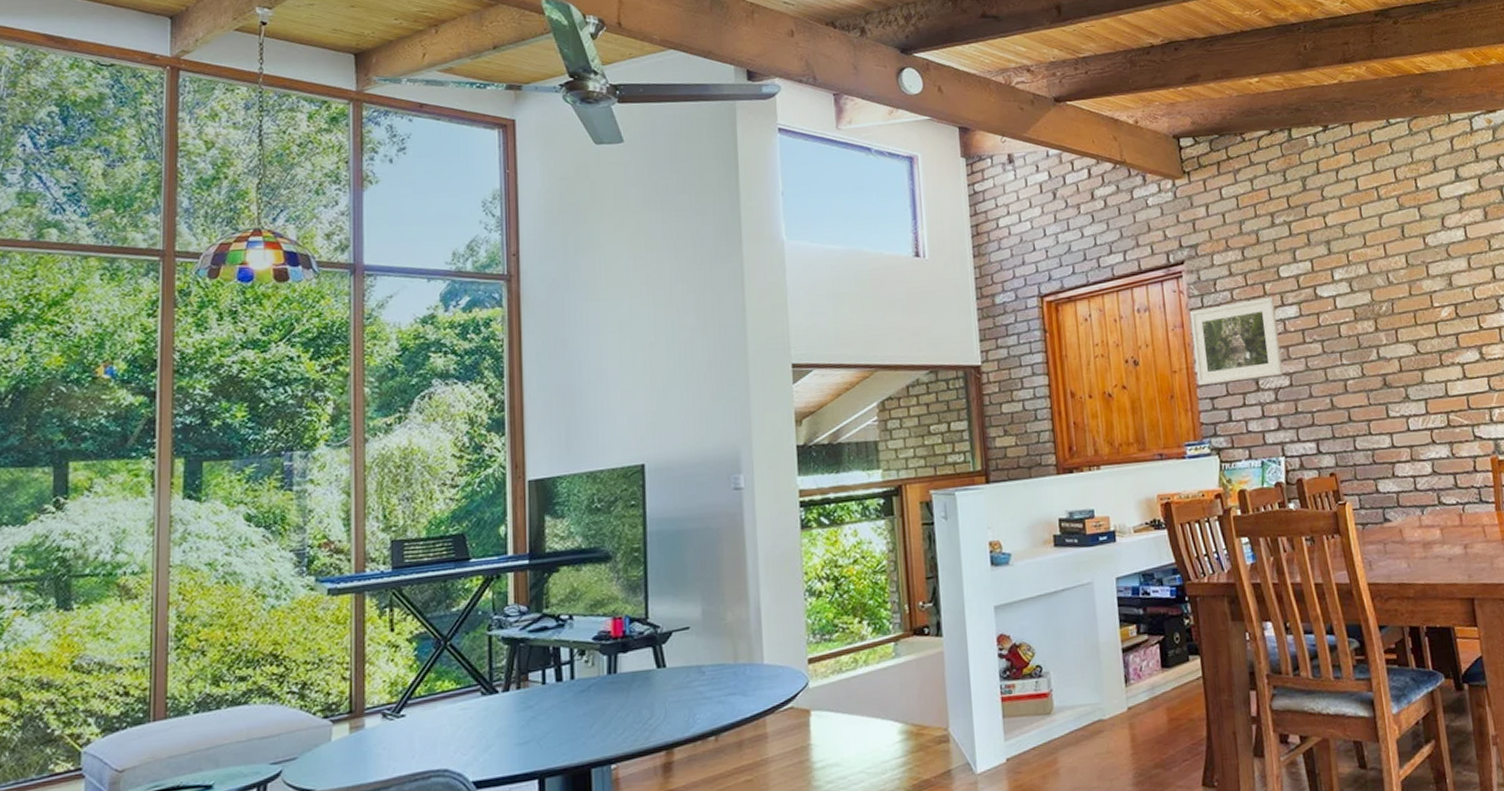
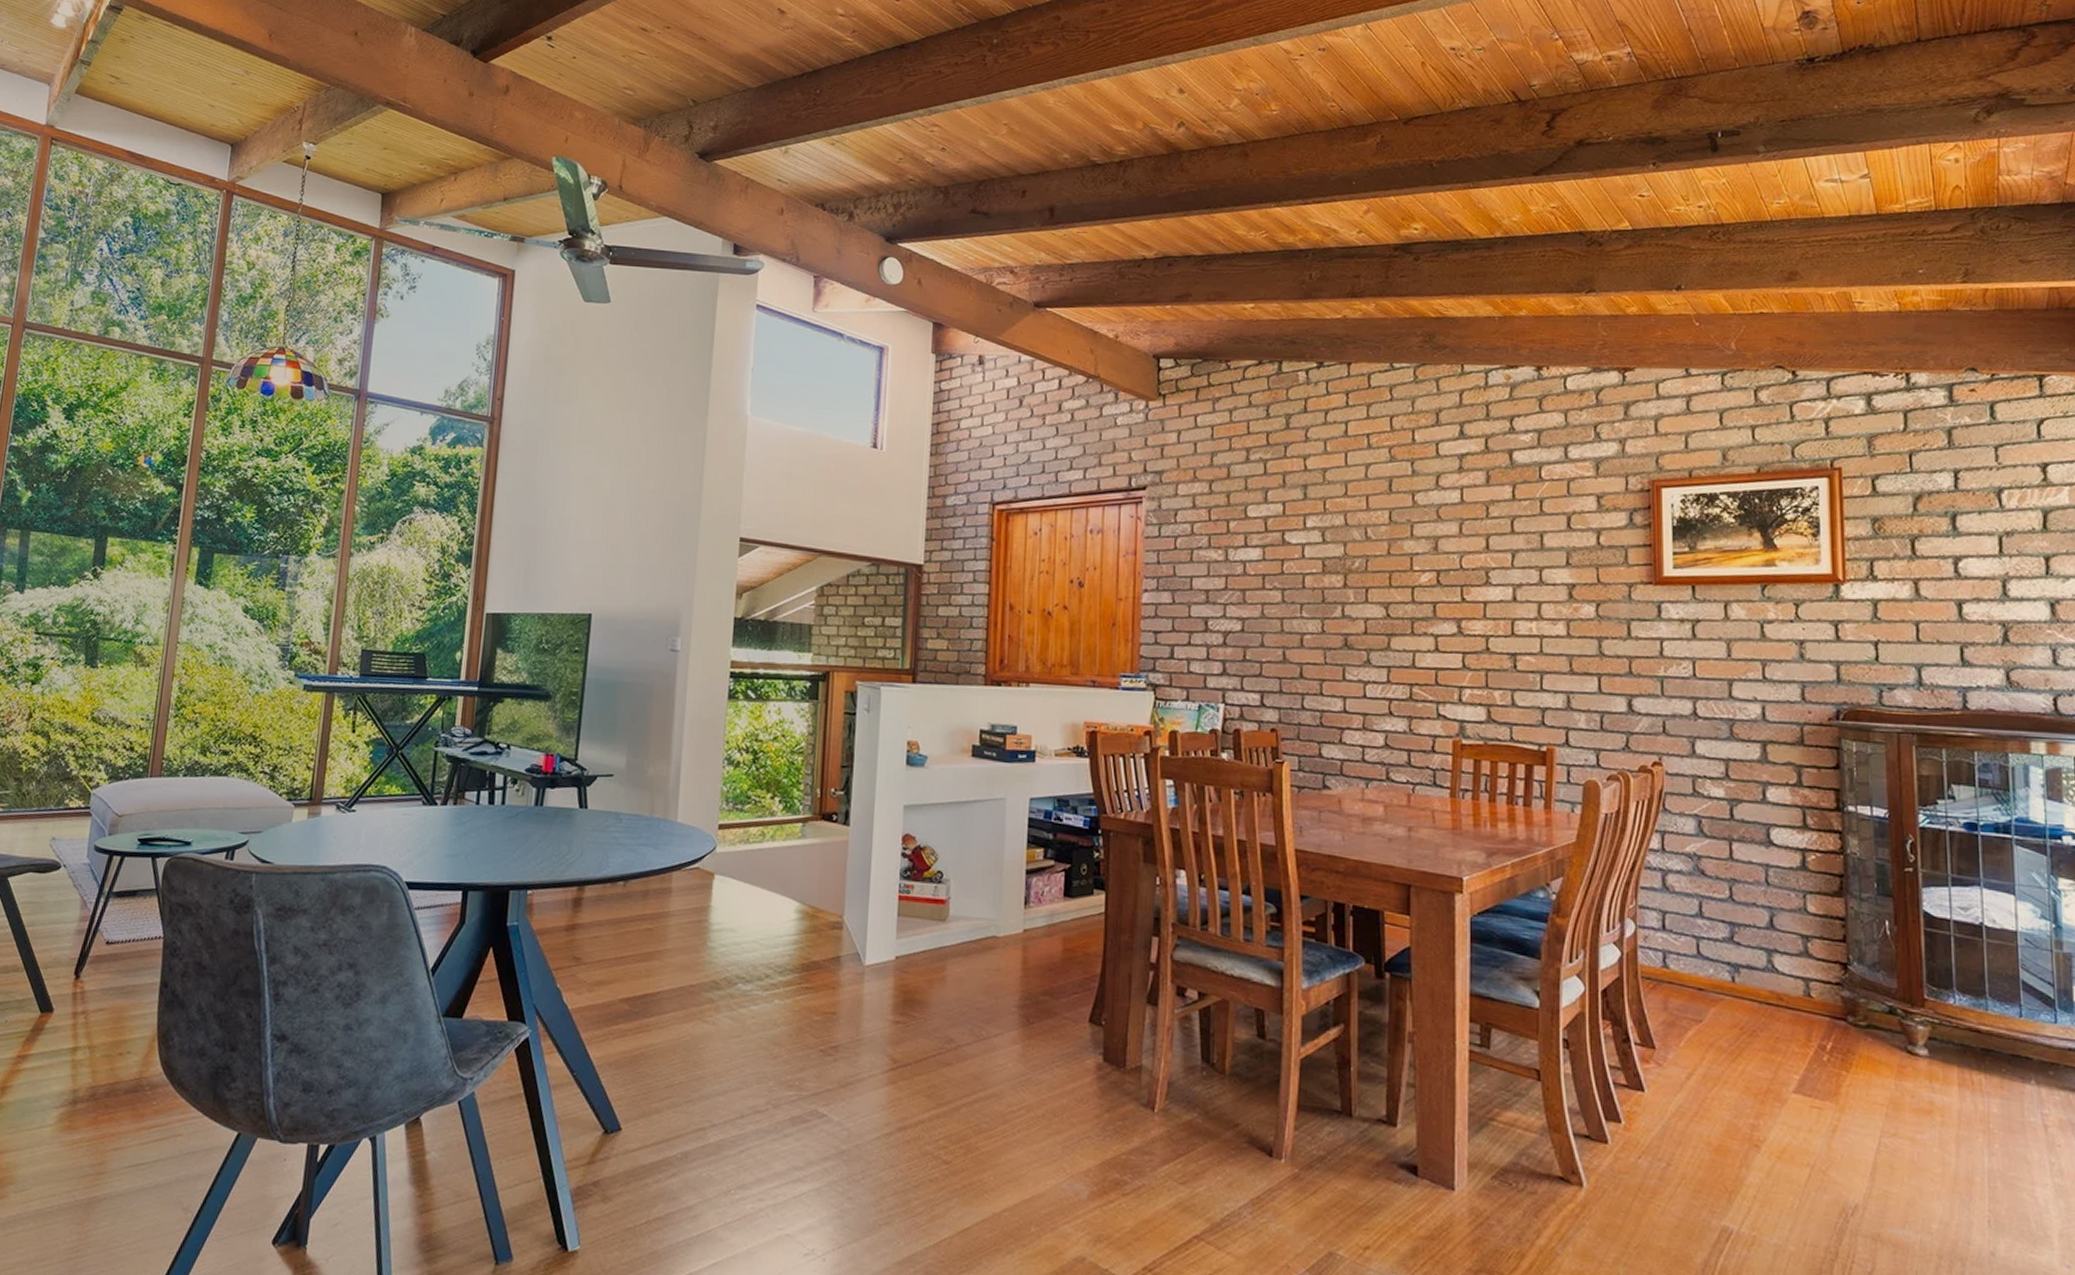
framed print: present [1189,296,1283,386] -> none [1142,535,1237,619]

